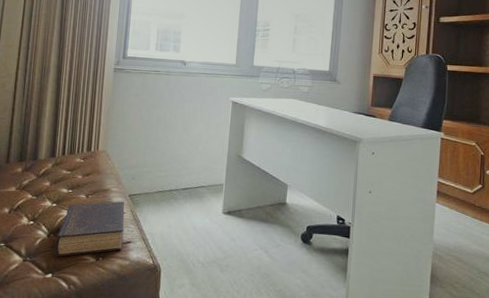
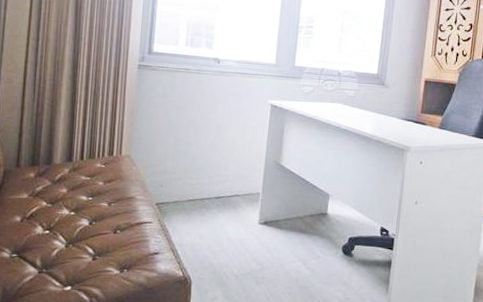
book: present [54,201,125,257] -> none [73,210,152,269]

